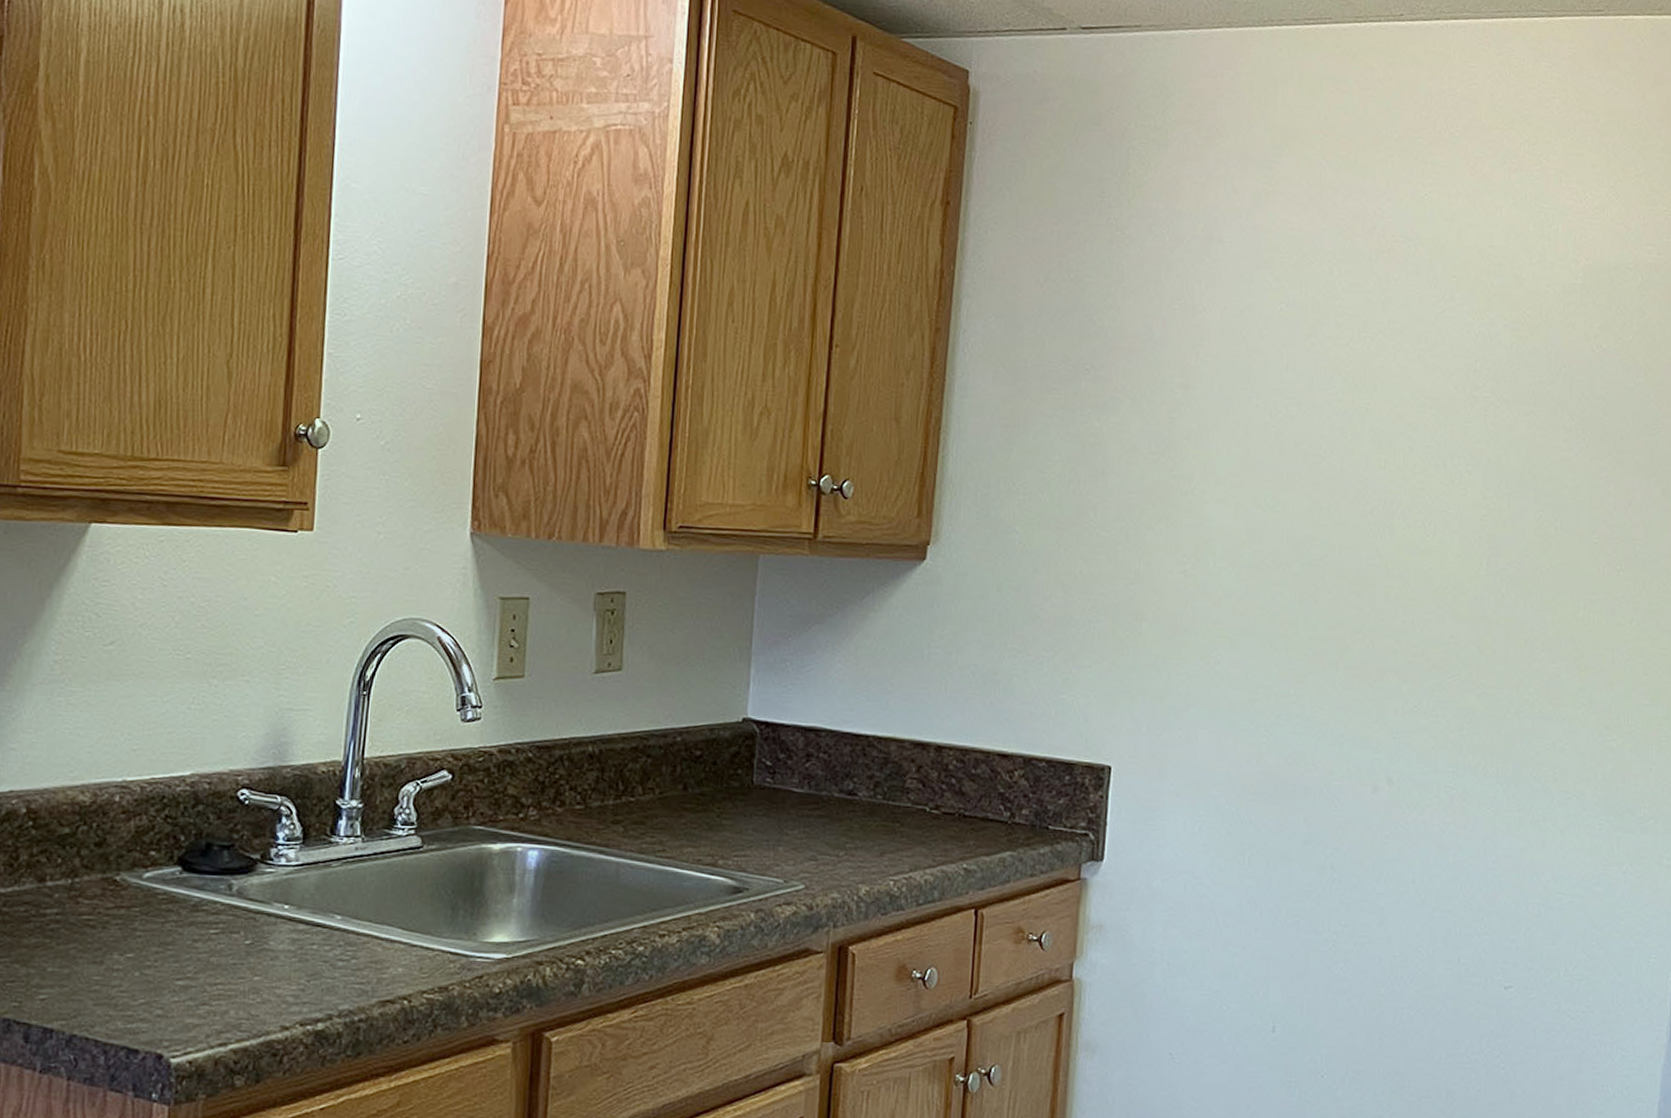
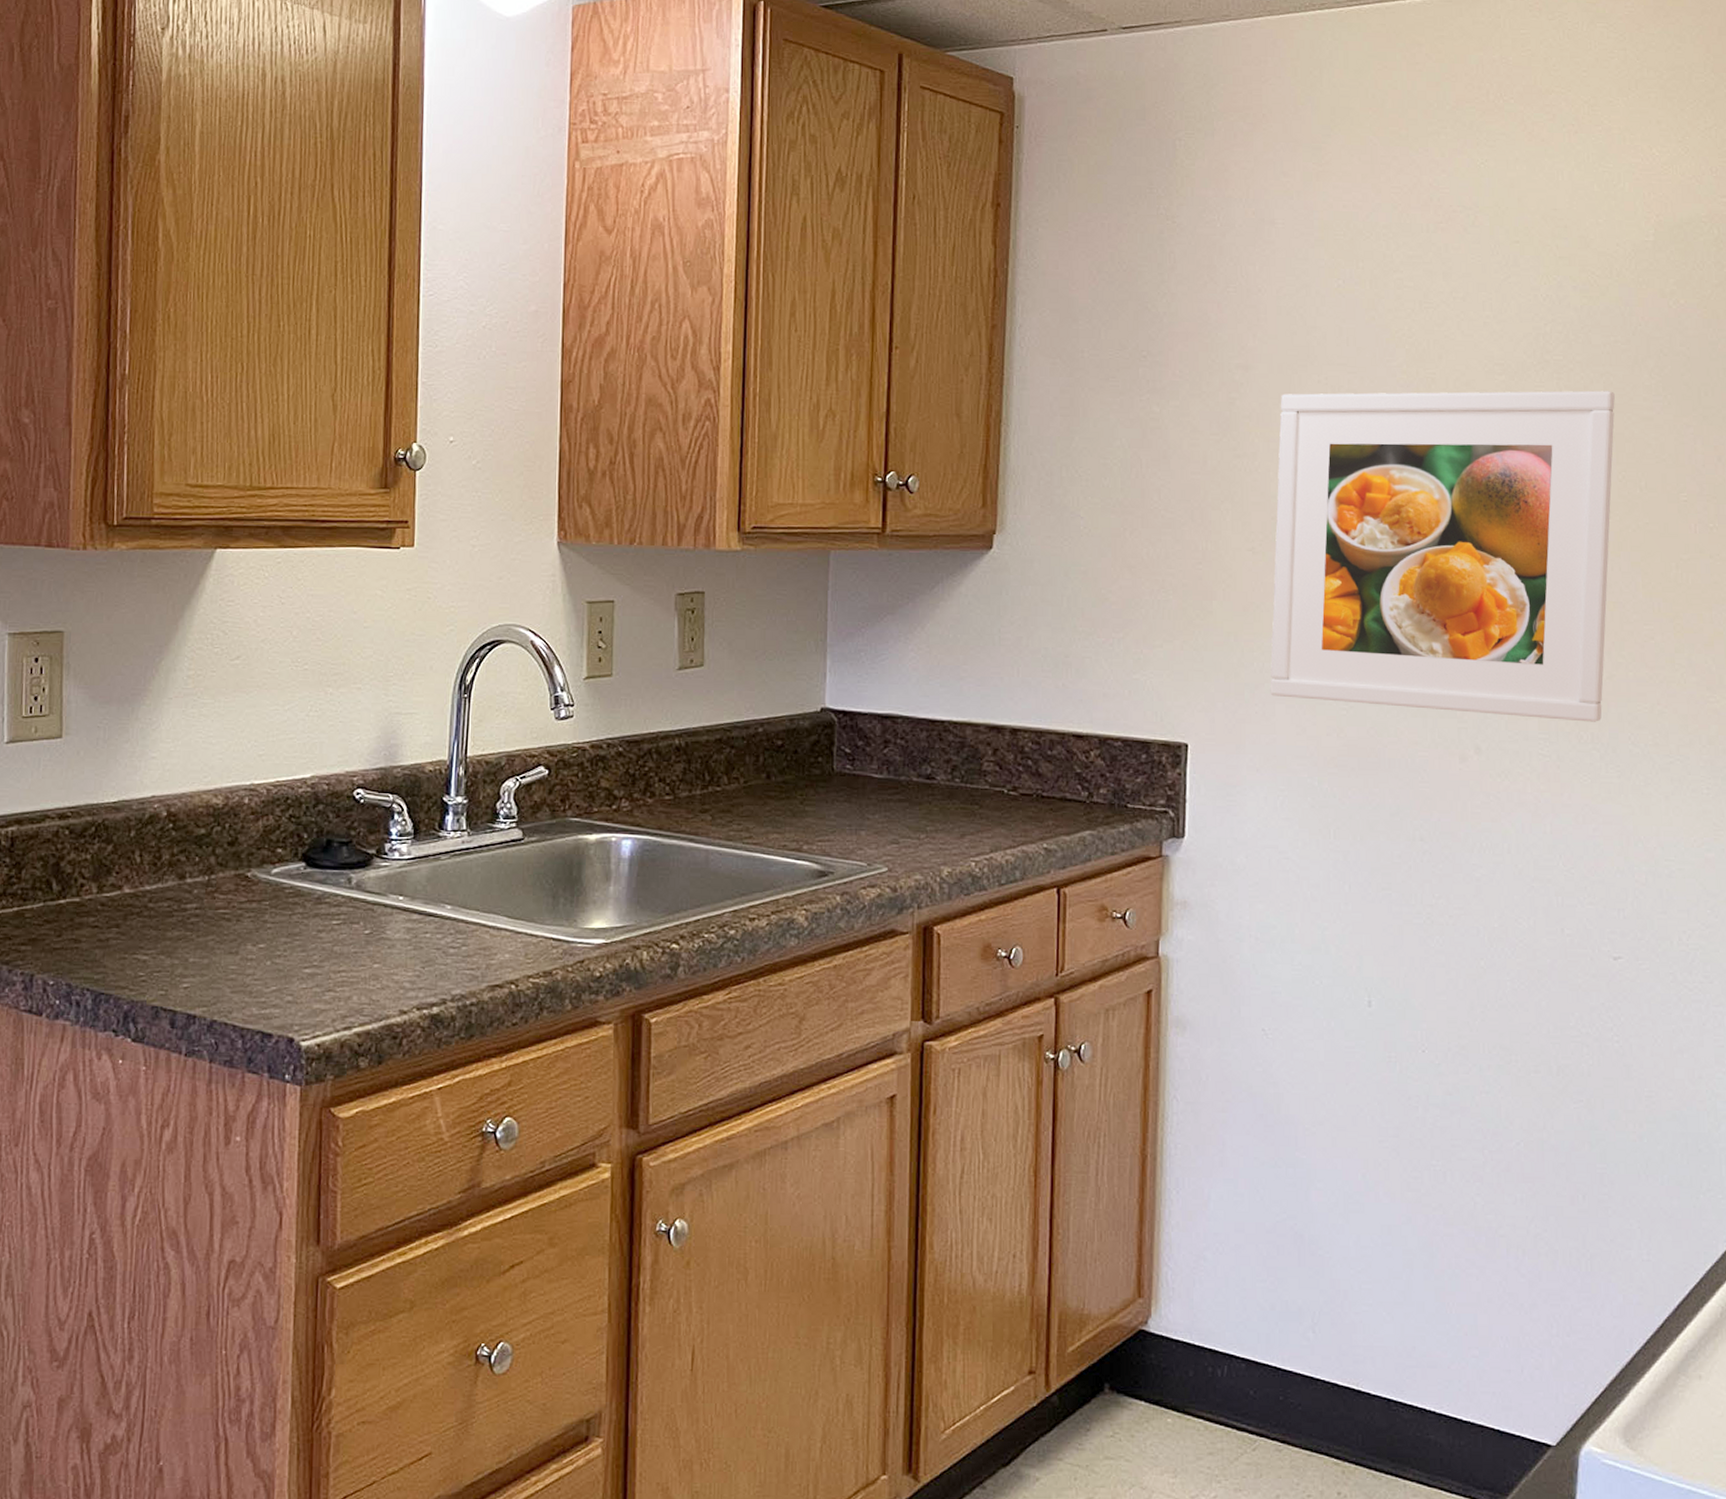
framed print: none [1194,416,1537,757] -> present [1270,390,1615,722]

